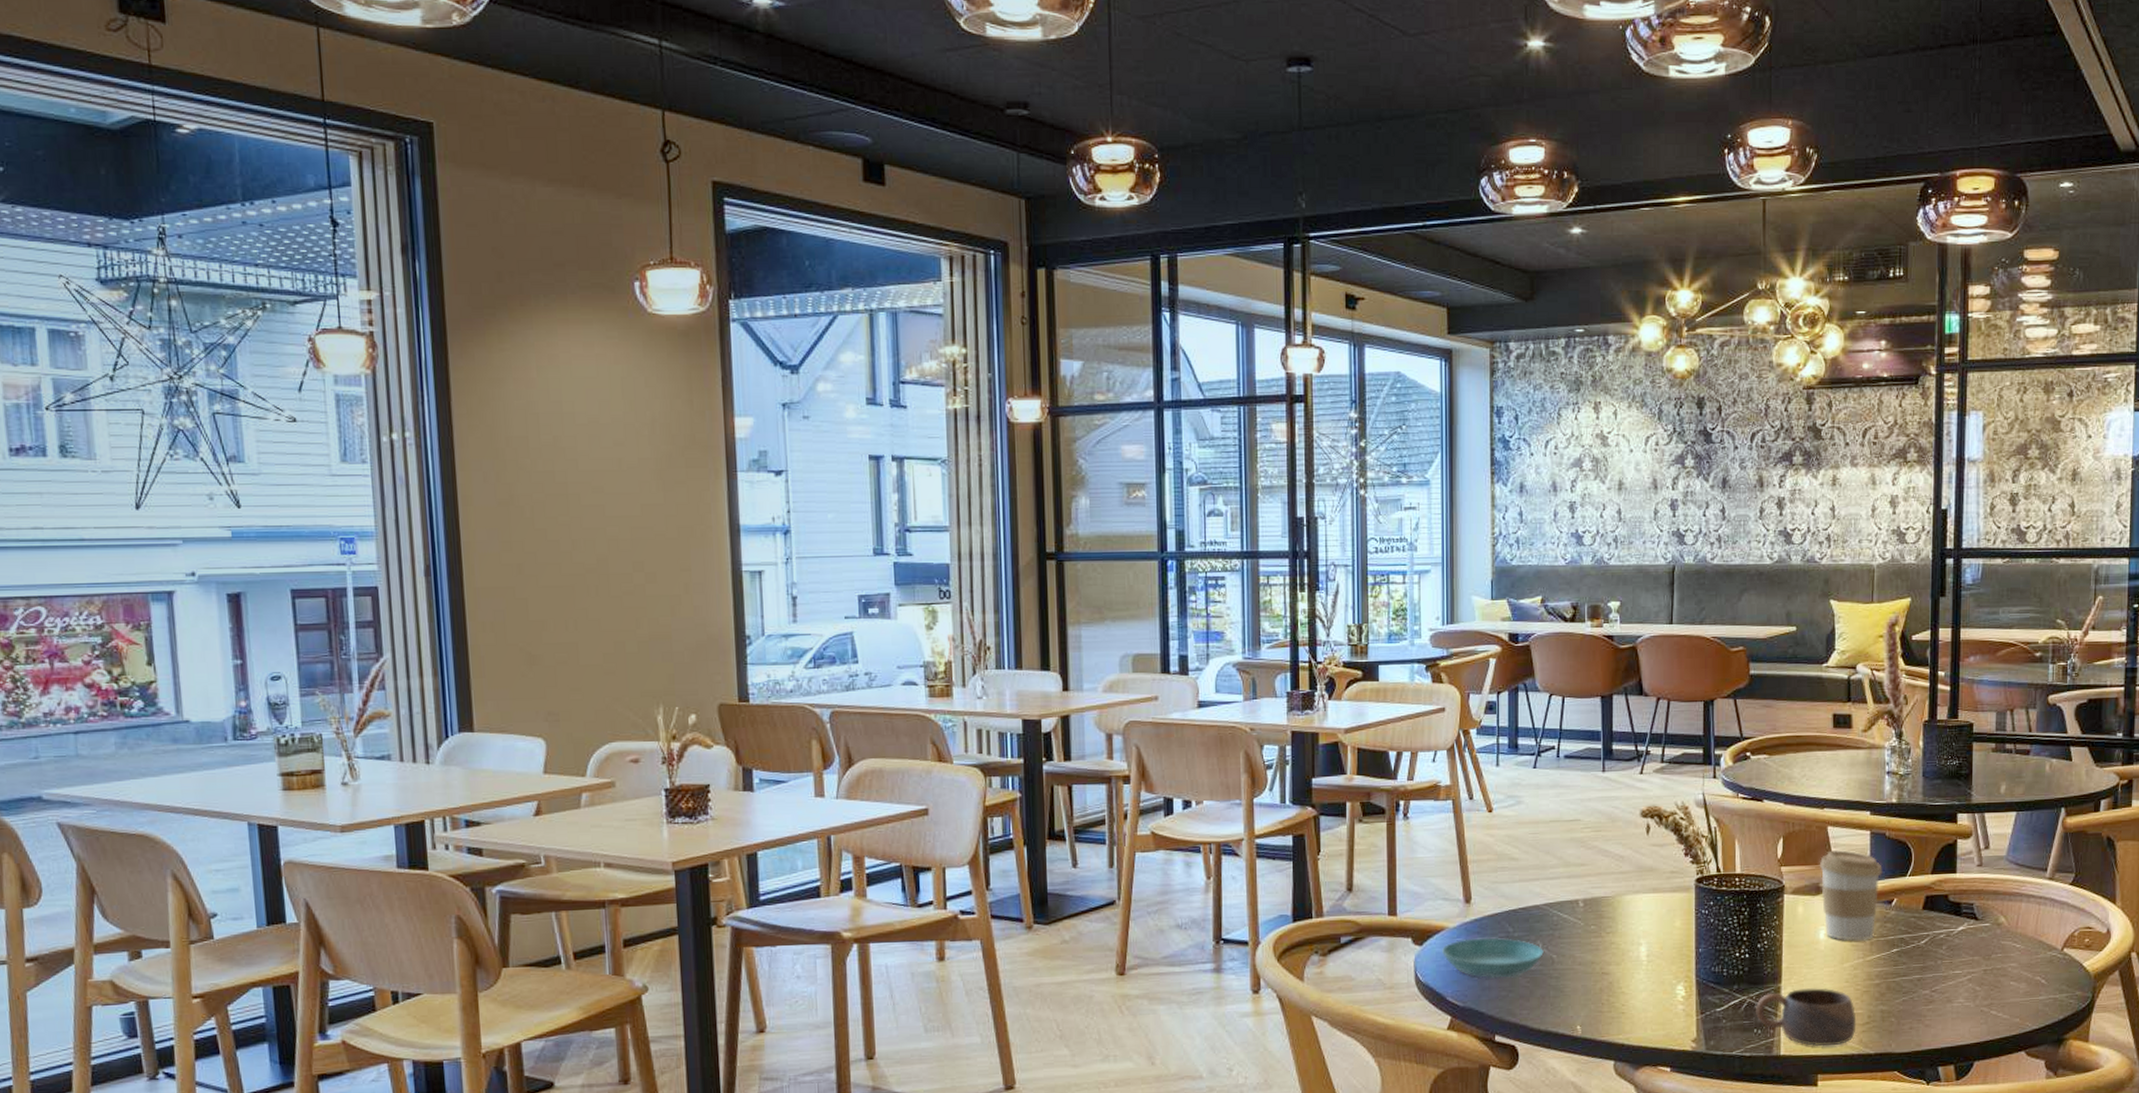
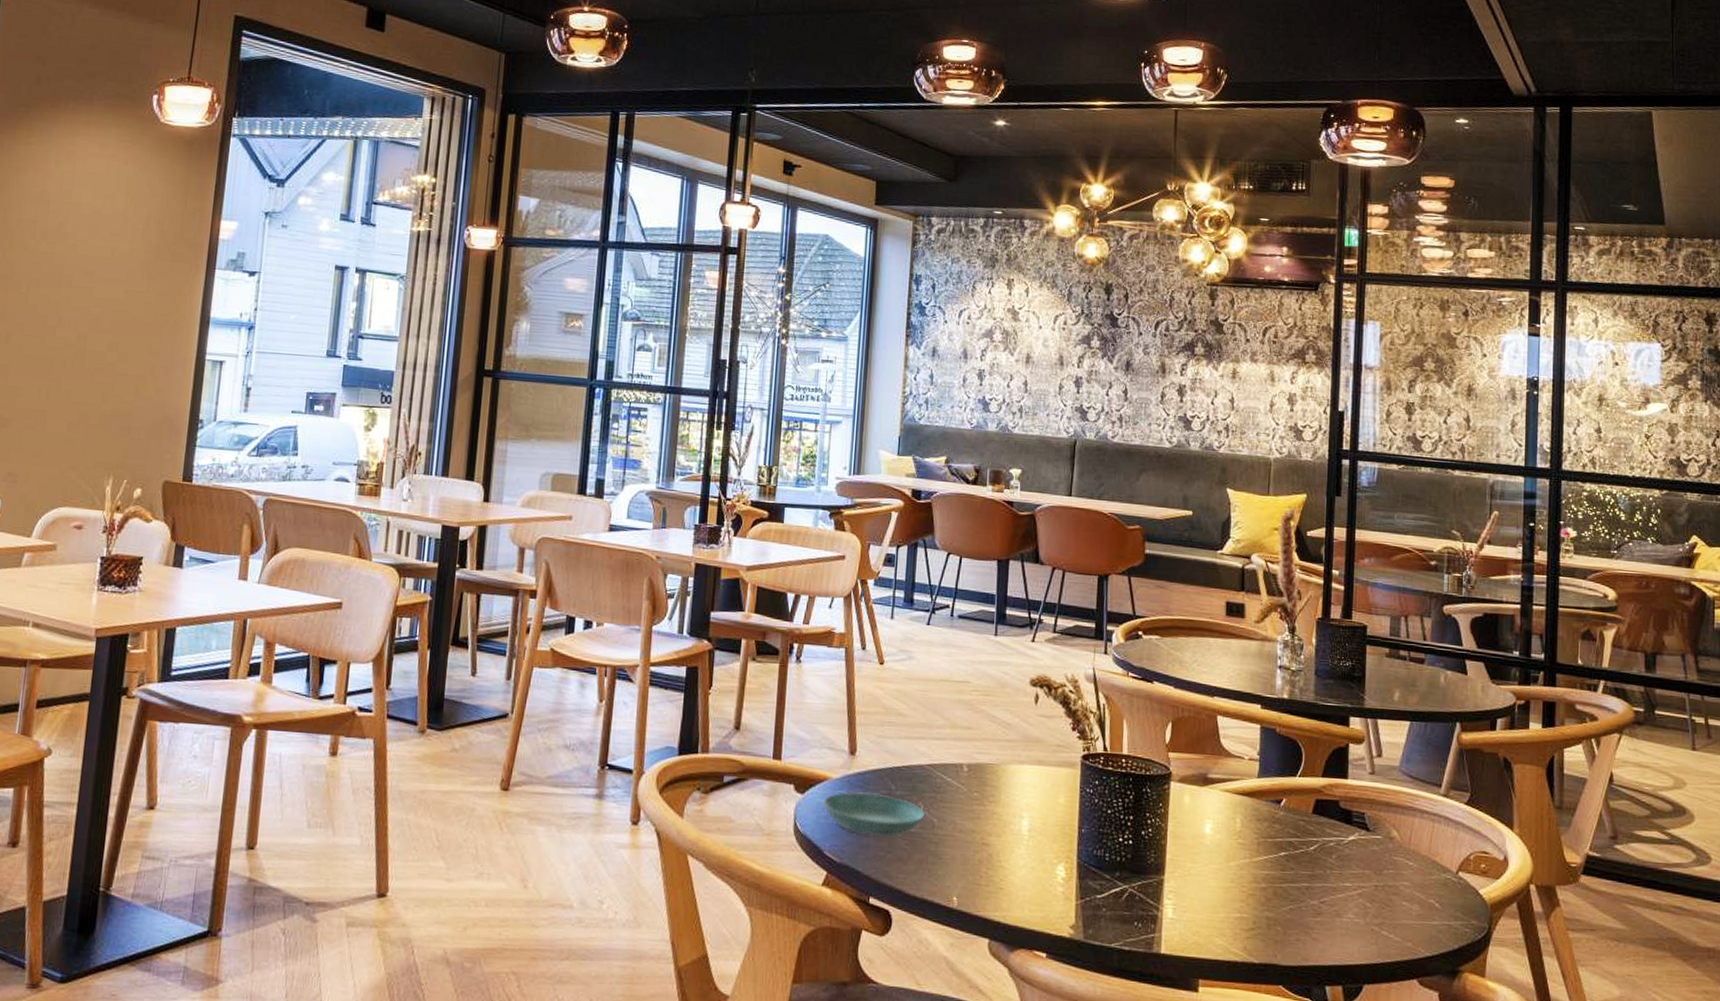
cup: present [1756,988,1857,1047] -> none [1137,883,1241,950]
coffee cup: present [1819,850,1883,941] -> none [1207,741,1272,840]

